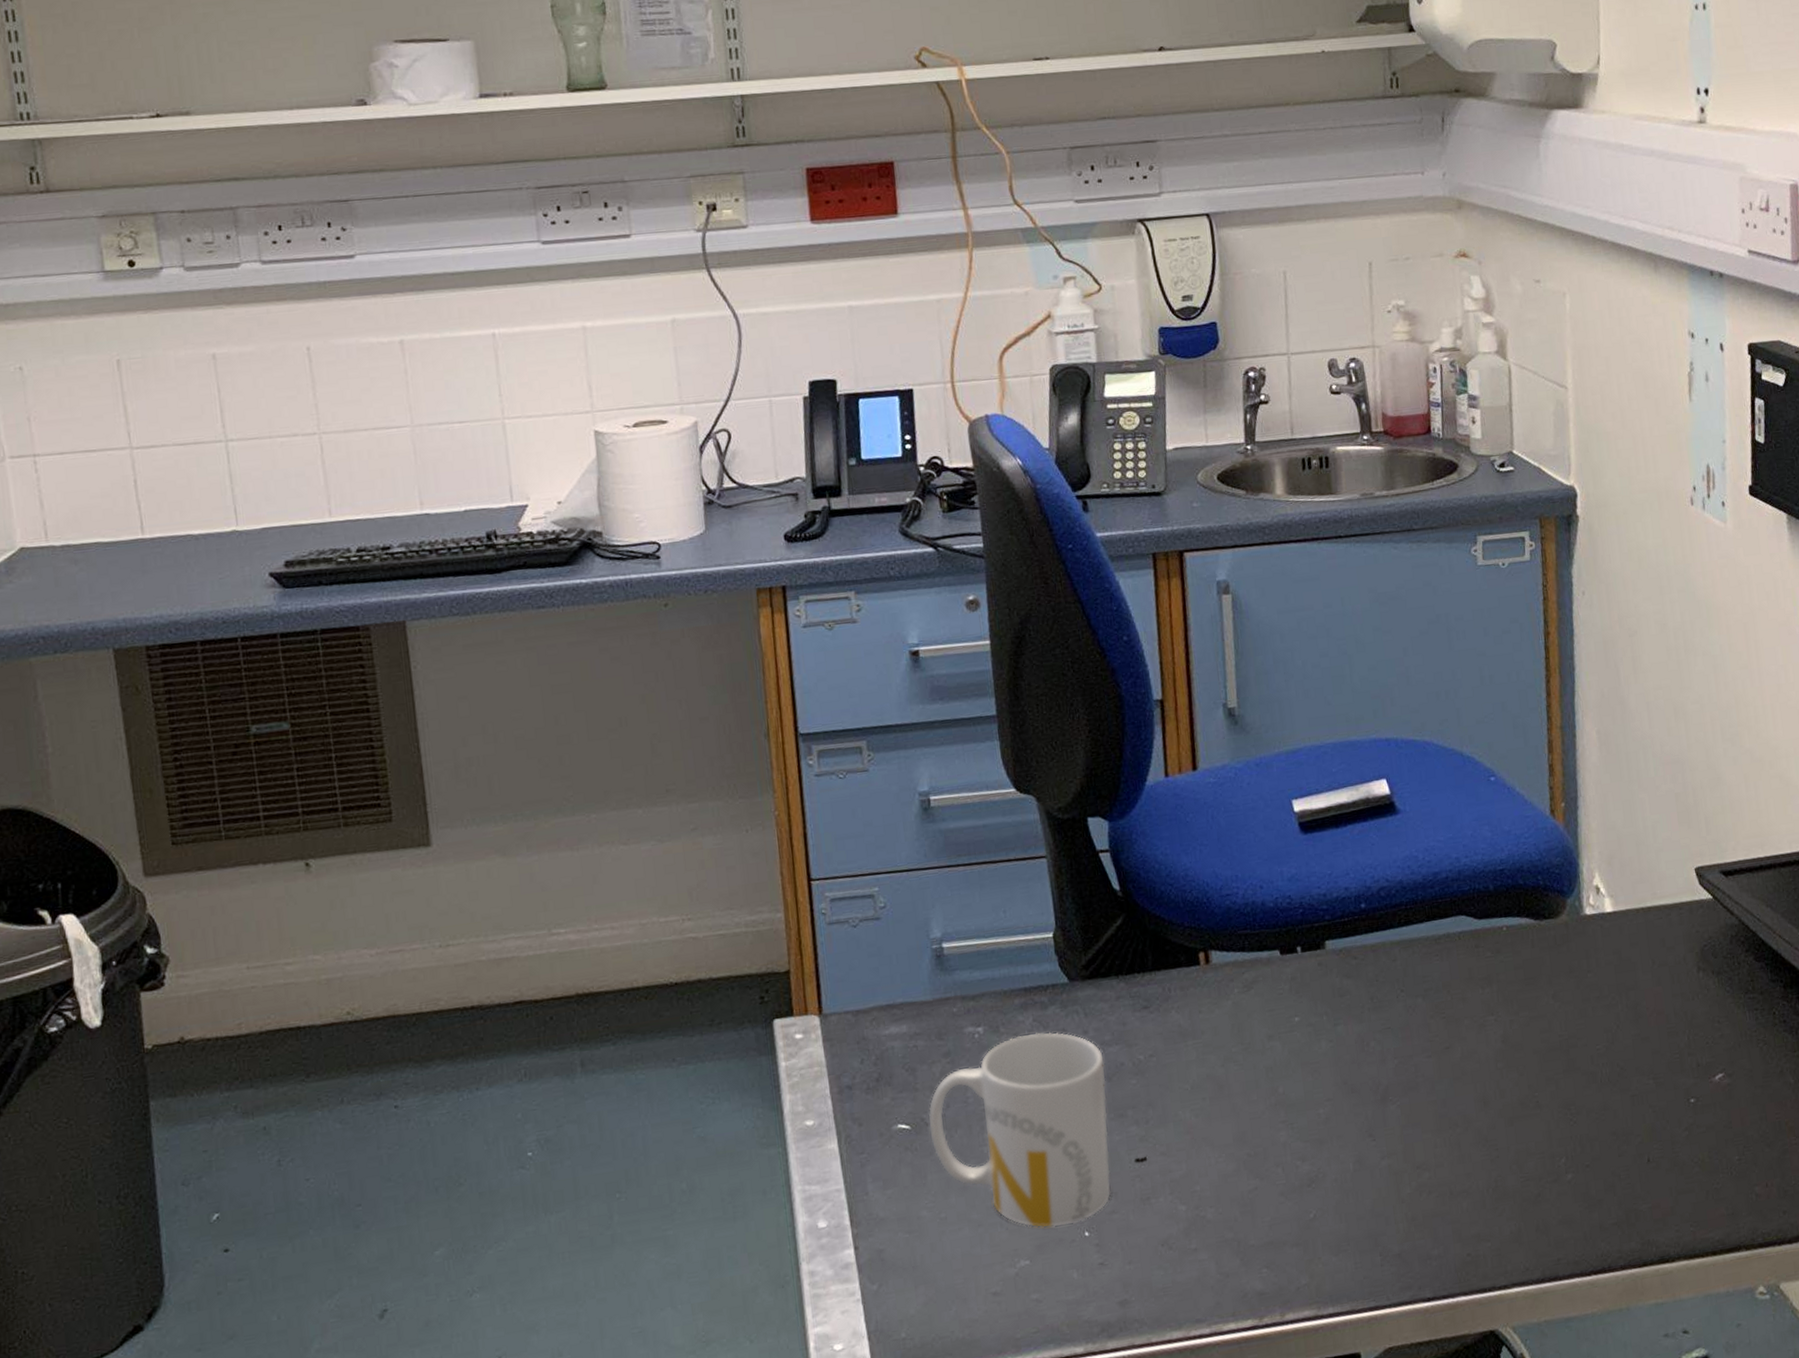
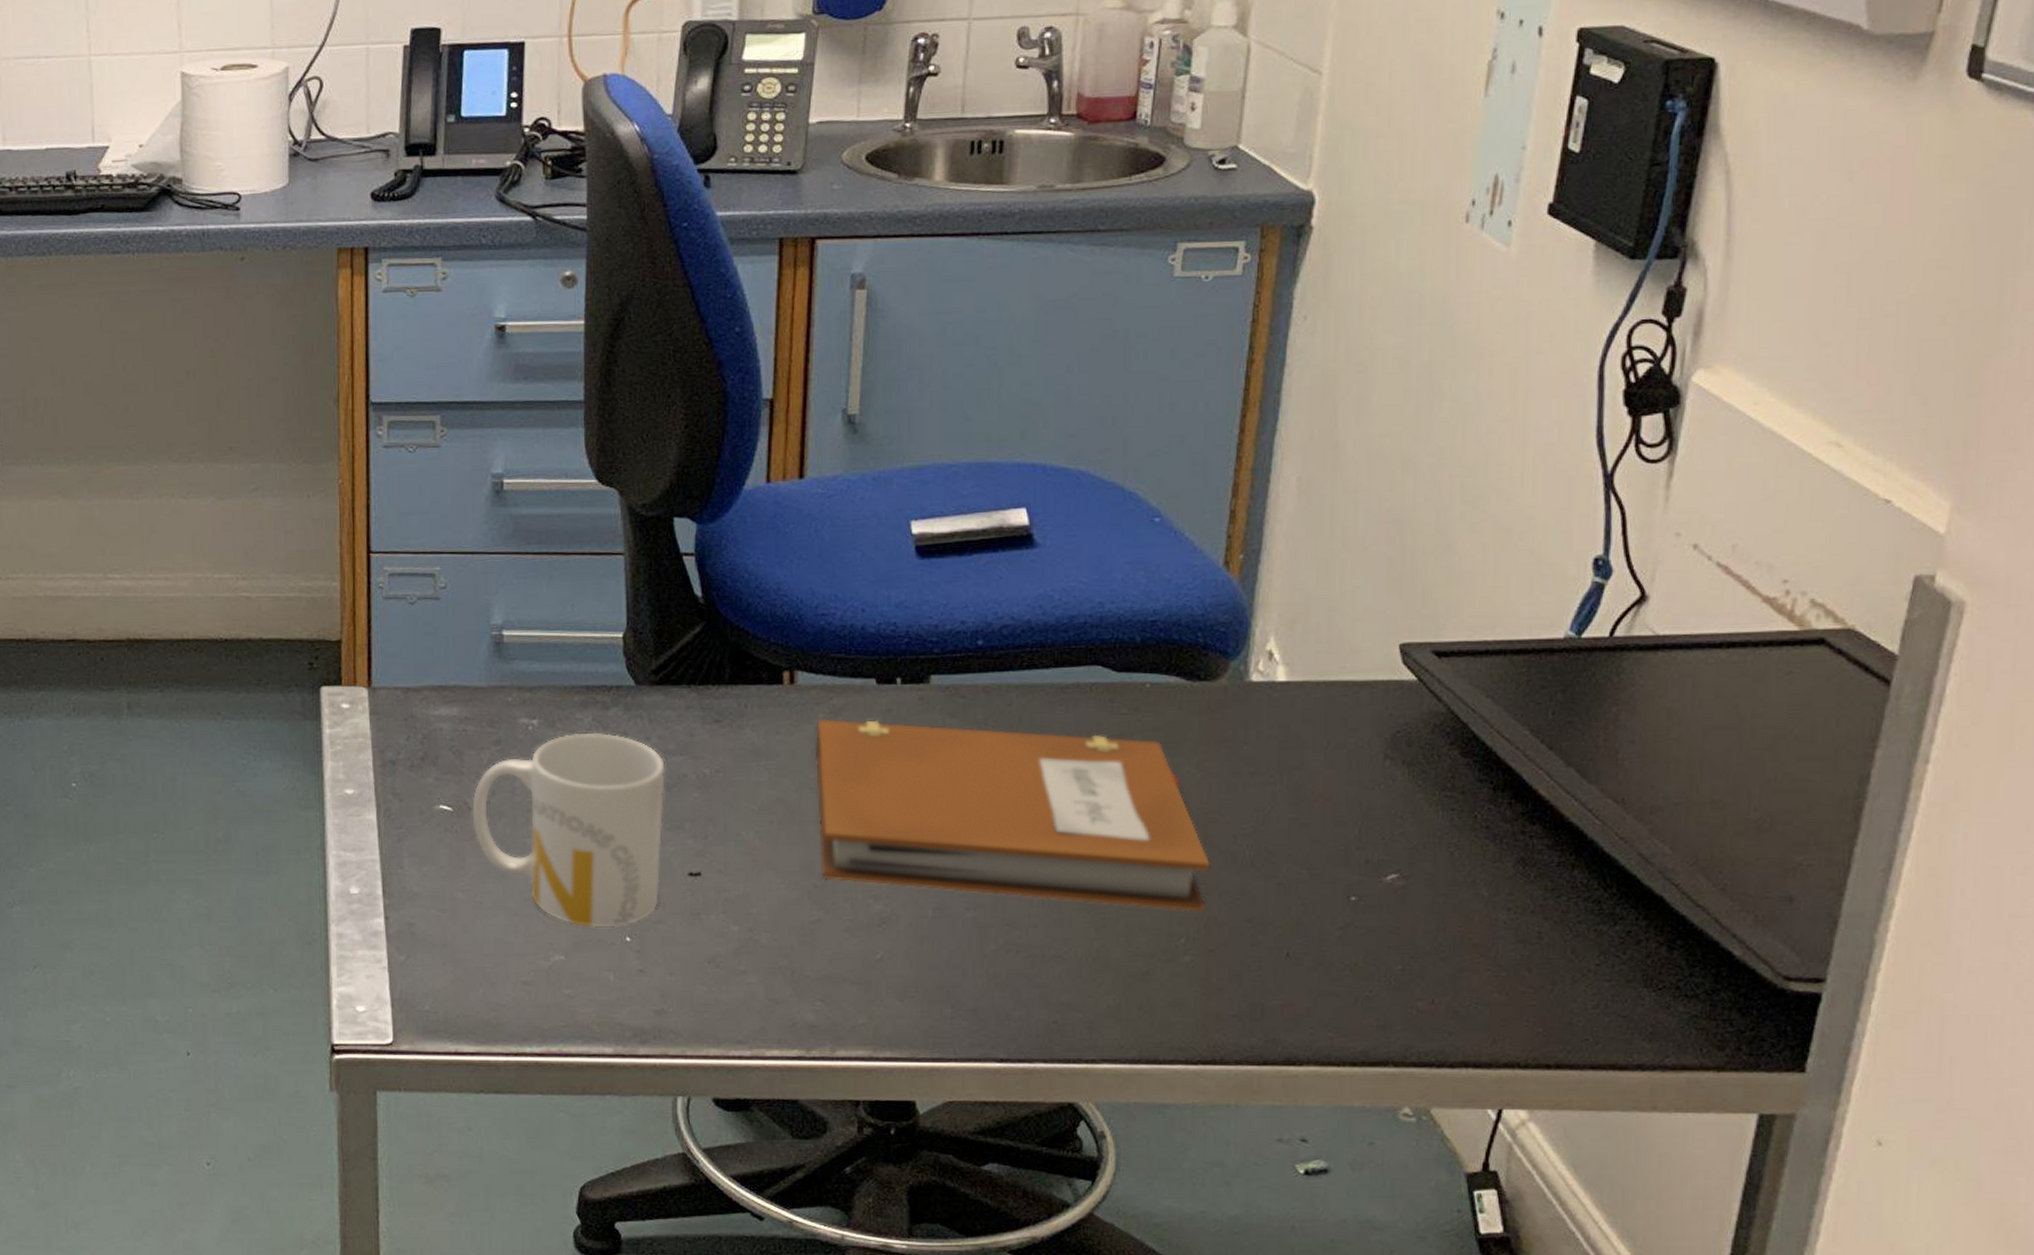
notebook: none [1232,977,1577,1149] -> present [814,718,1210,912]

